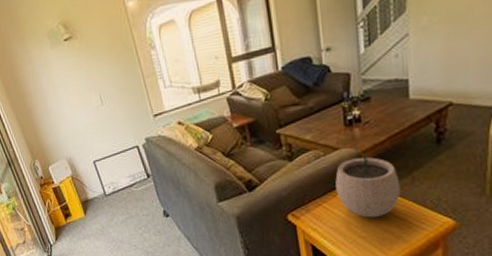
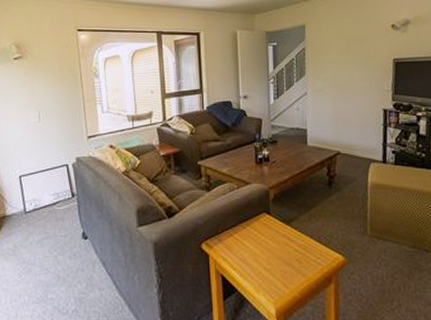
plant pot: present [335,149,401,218] -> none [246,185,300,251]

